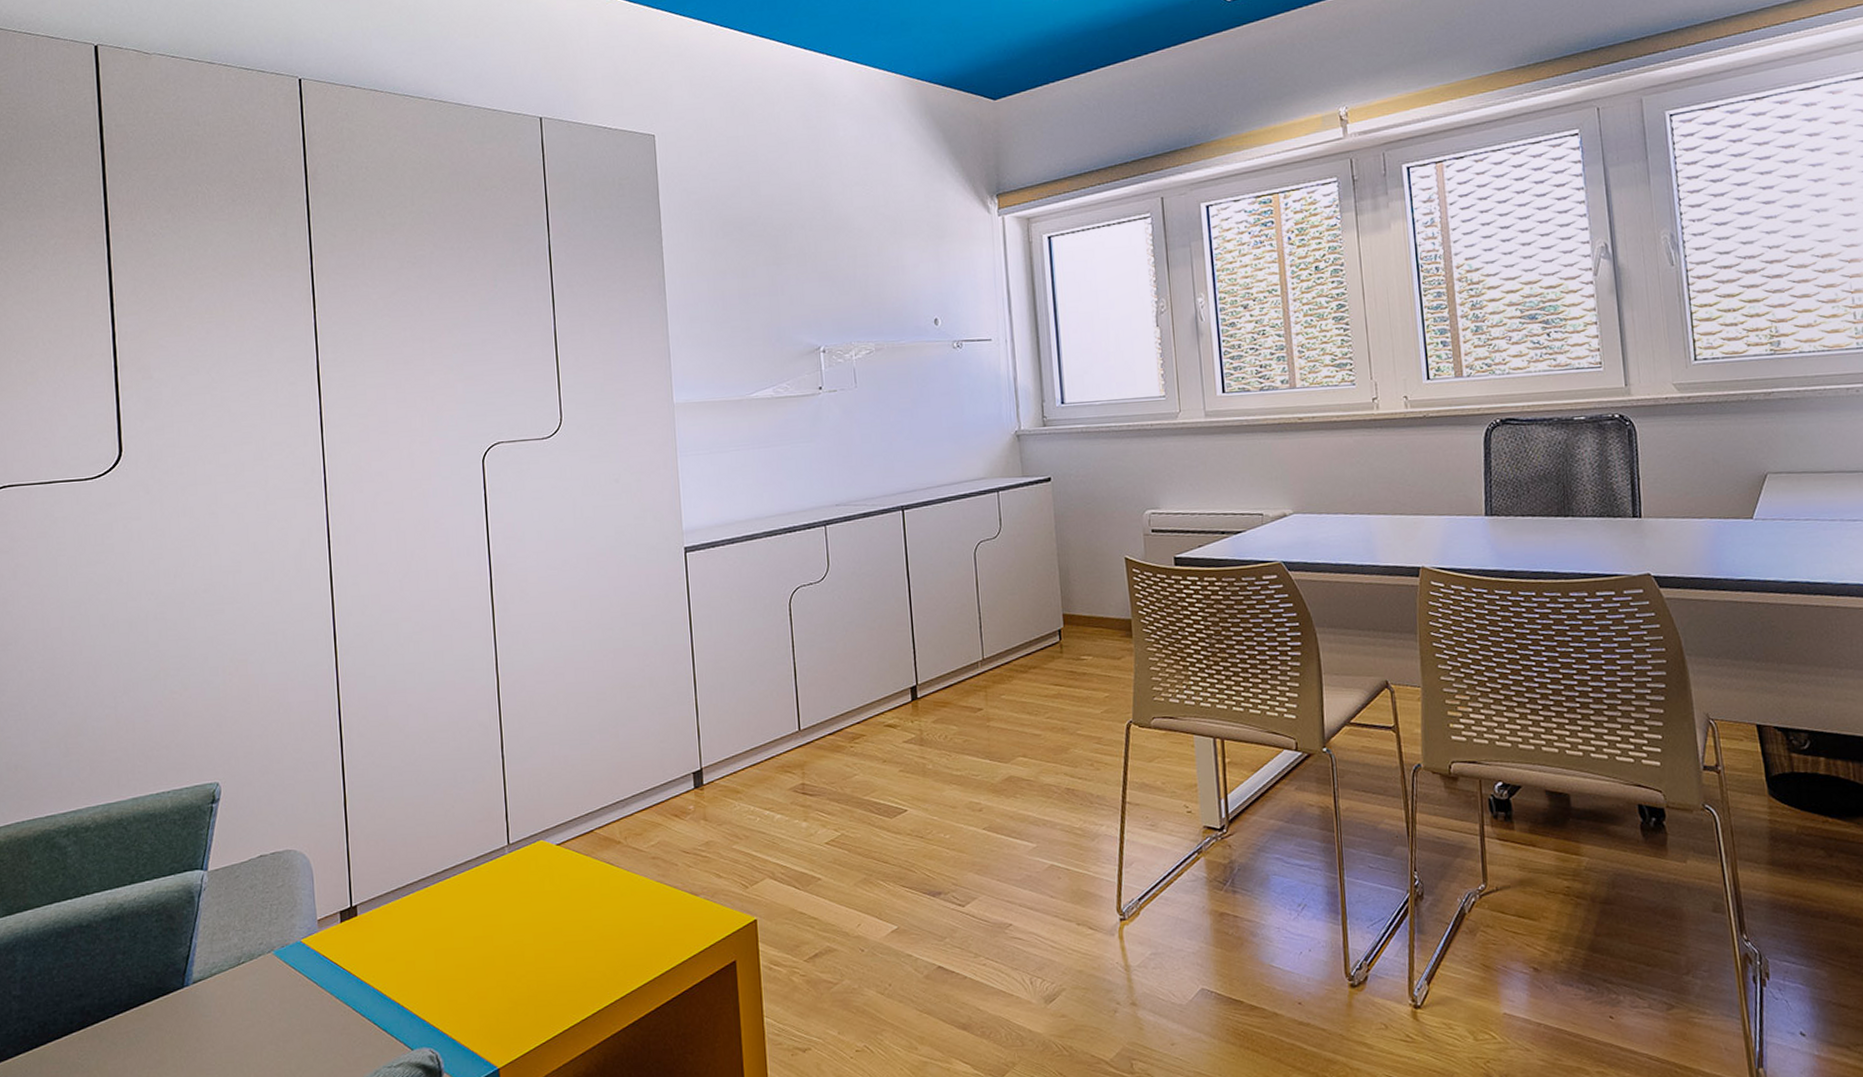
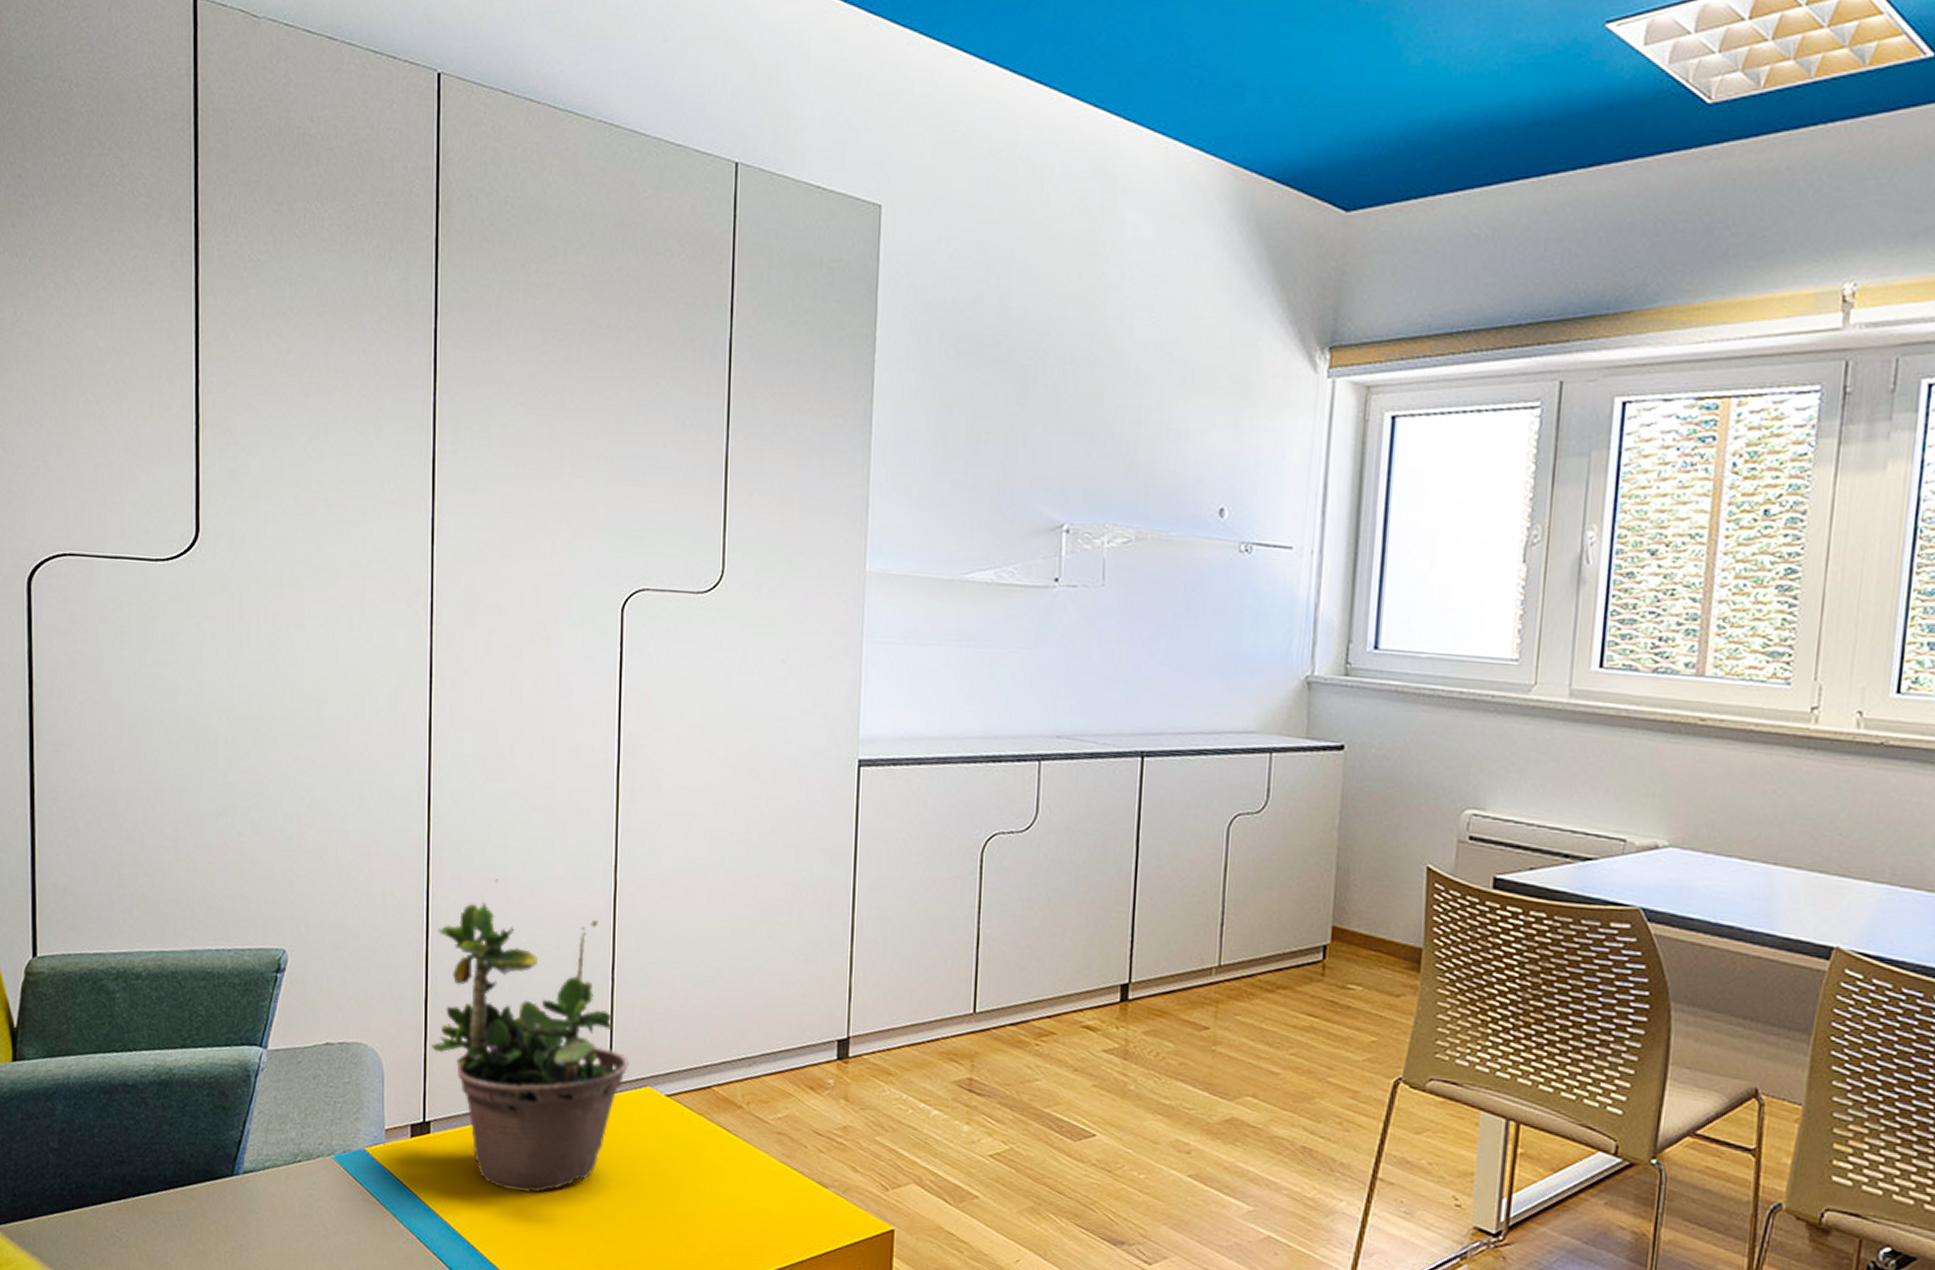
potted plant: none [351,692,523,952] -> present [431,879,629,1194]

